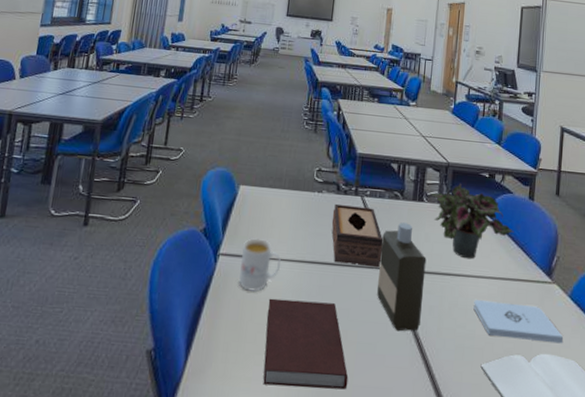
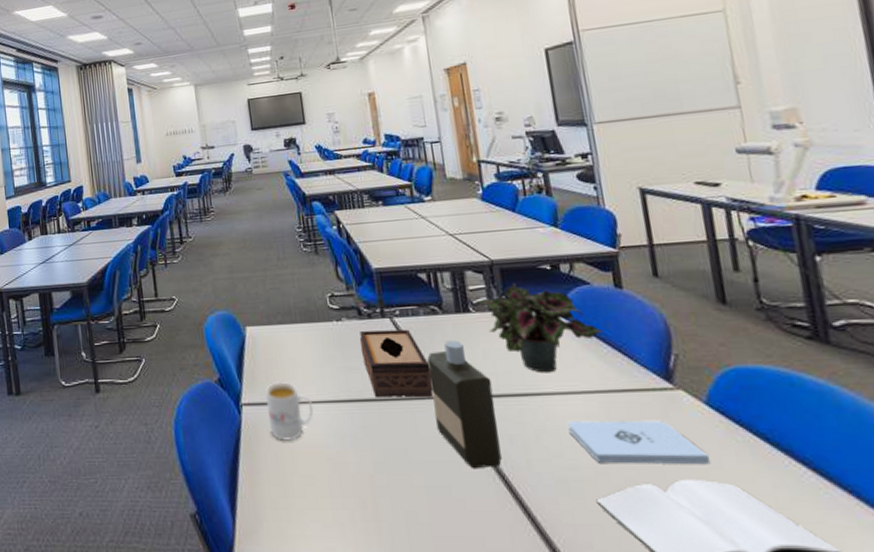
notebook: present [263,298,348,390] -> none [309,444,427,543]

